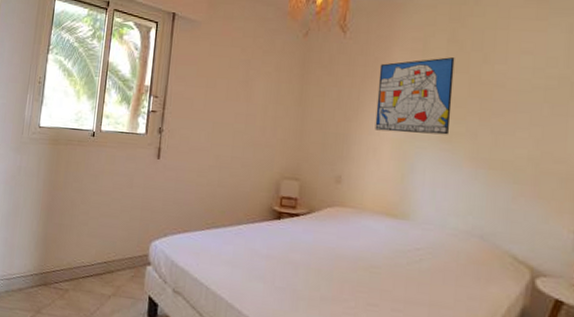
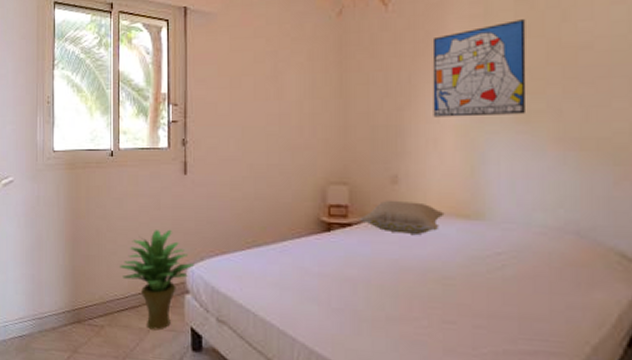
potted plant: none [89,206,158,297] -> present [120,229,195,331]
pillow: none [305,196,377,228] -> present [359,200,445,234]

